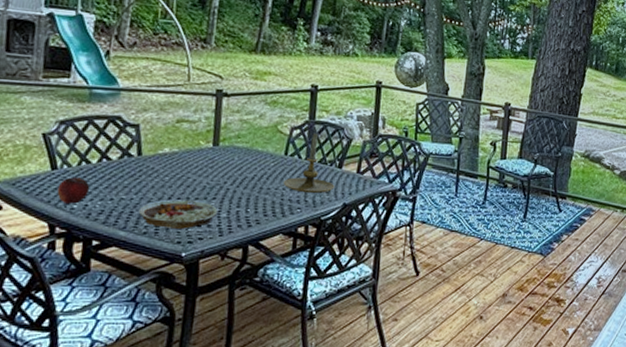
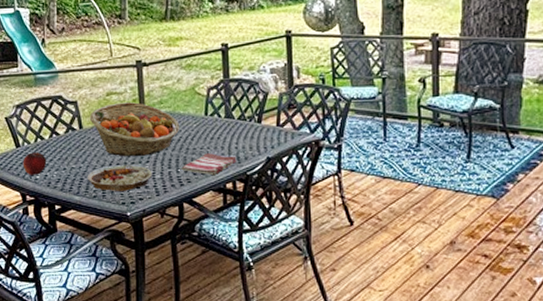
fruit basket: none [151,131,256,193] -> present [89,102,180,157]
dish towel: none [251,194,312,219] -> present [181,153,237,176]
candle holder: present [283,132,335,194] -> none [207,90,257,150]

